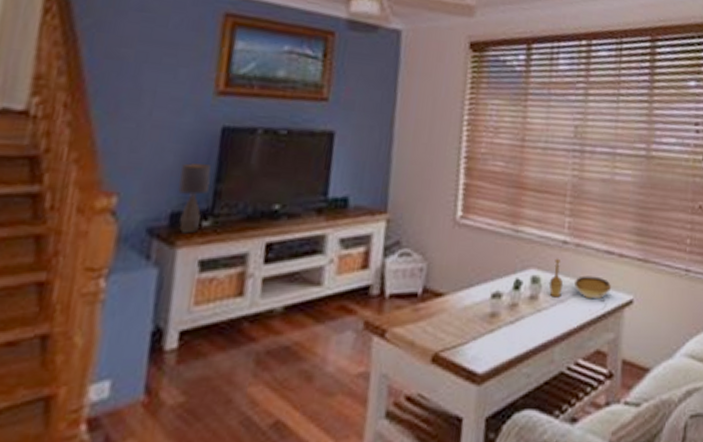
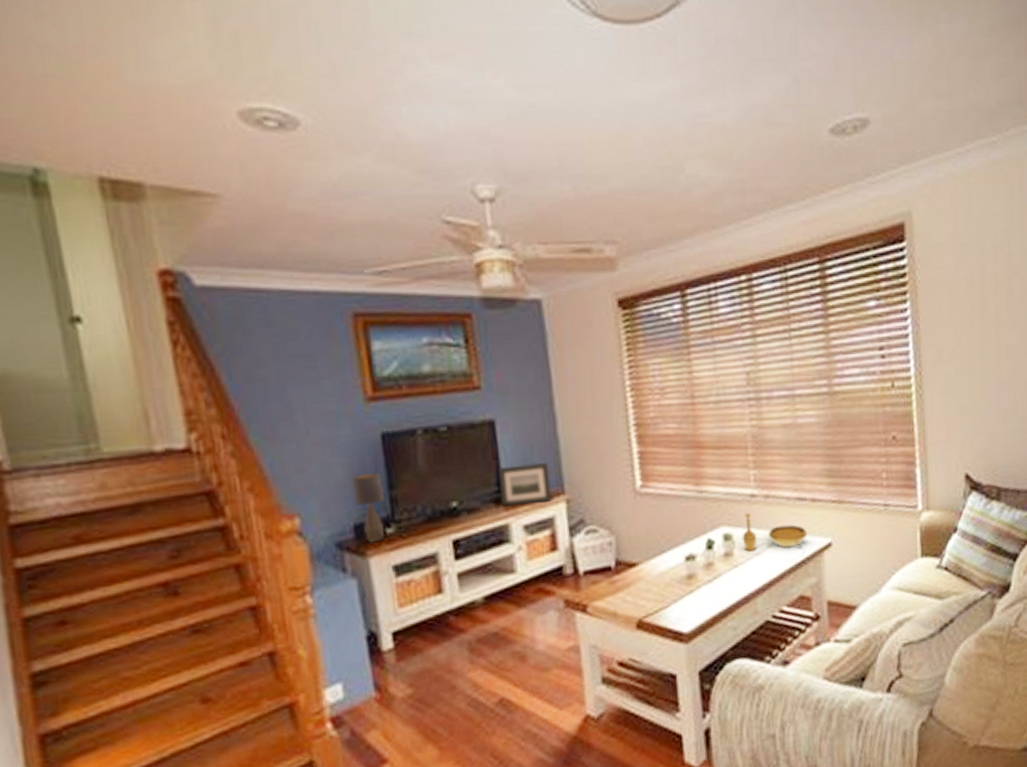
picture frame: none [322,178,377,219] -> present [498,462,552,507]

